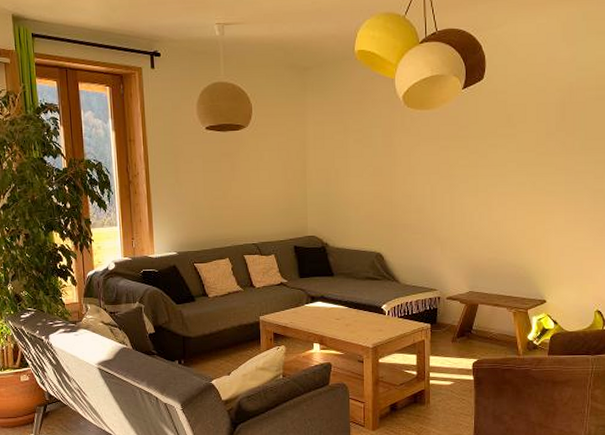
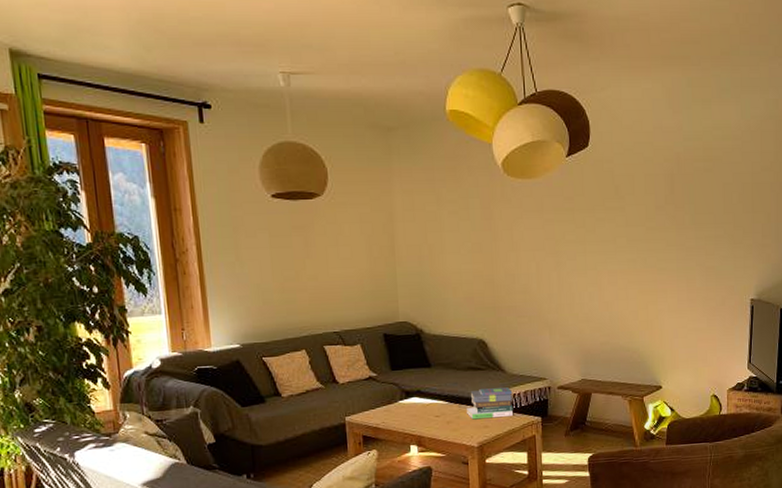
books: none [363,296,406,324] -> present [466,387,514,420]

